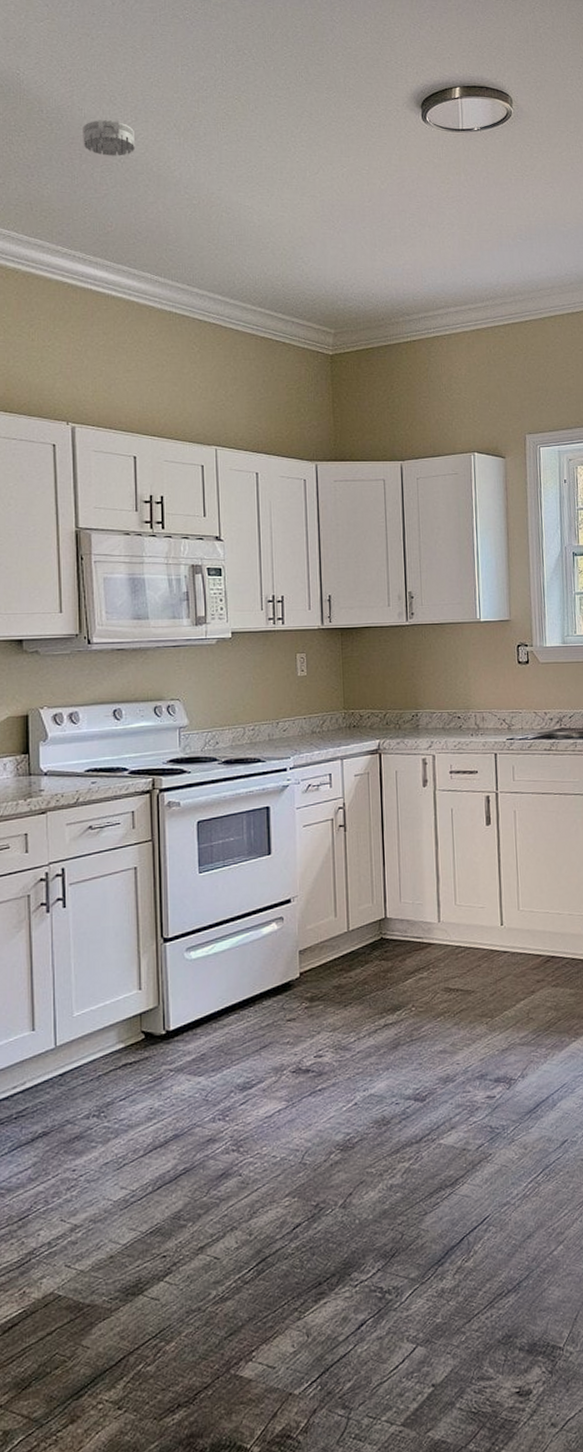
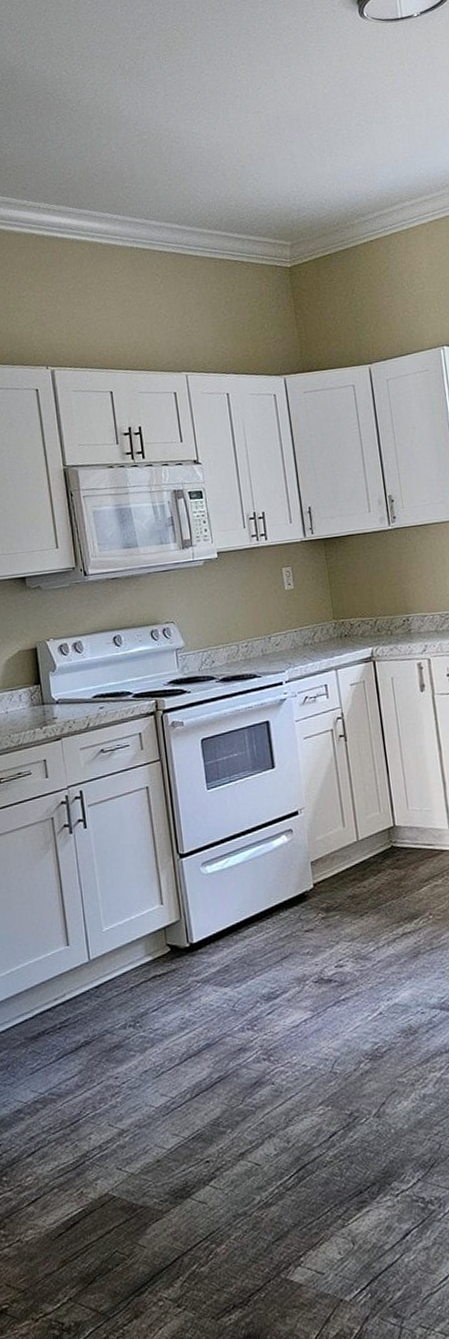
smoke detector: present [83,119,136,156] -> none [35,71,86,107]

